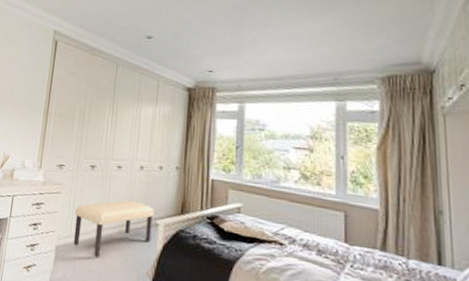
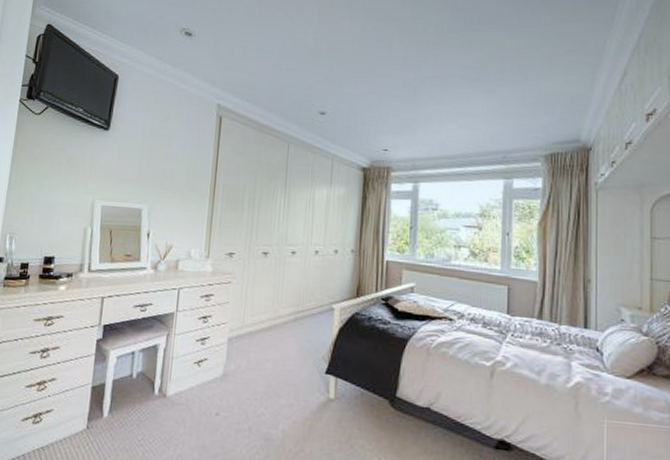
bench: present [73,200,155,257] -> none [246,286,330,345]

